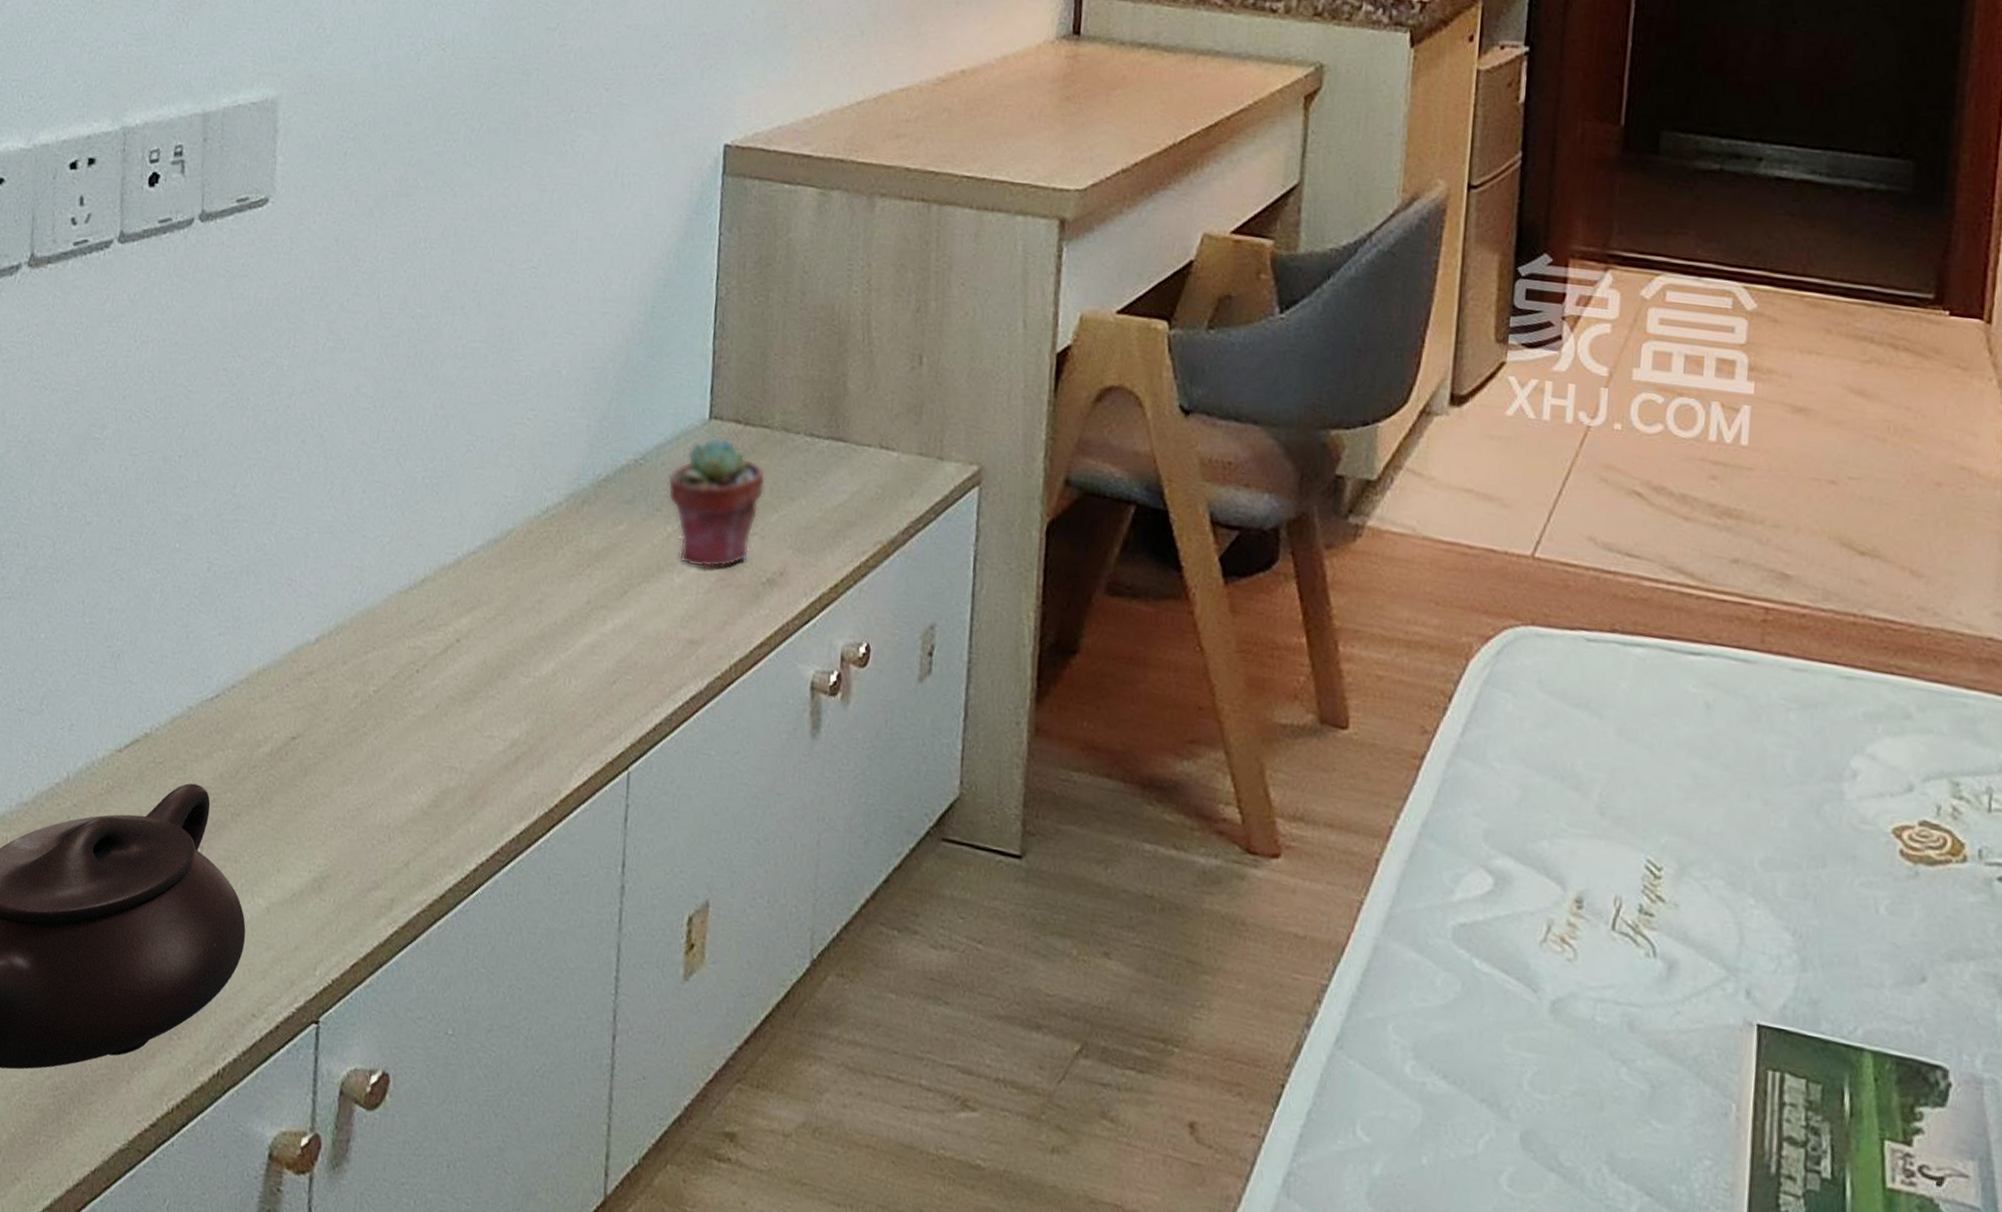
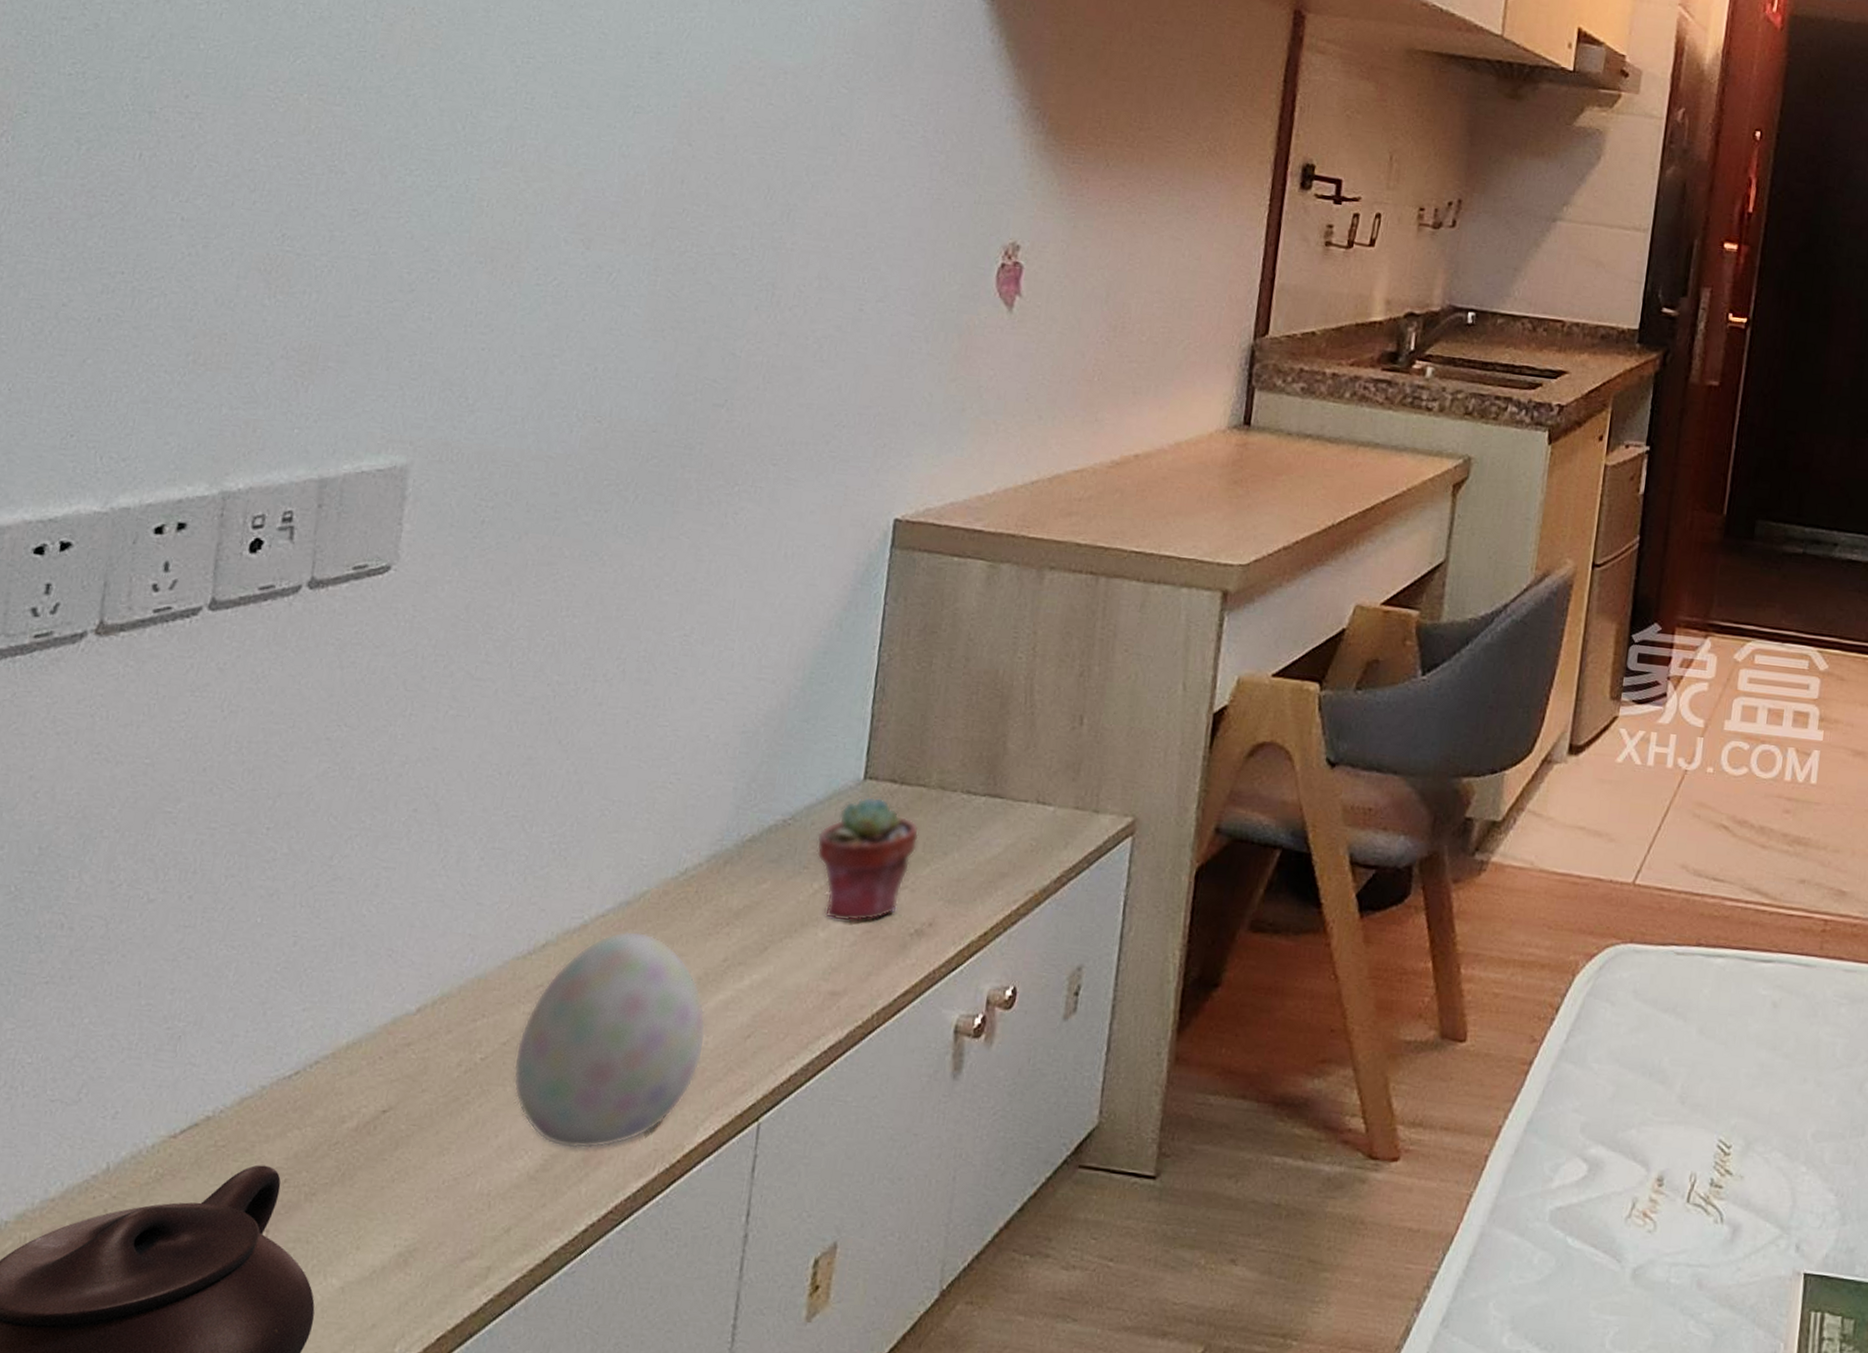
decorative egg: none [403,568,575,788] -> present [513,930,706,1149]

